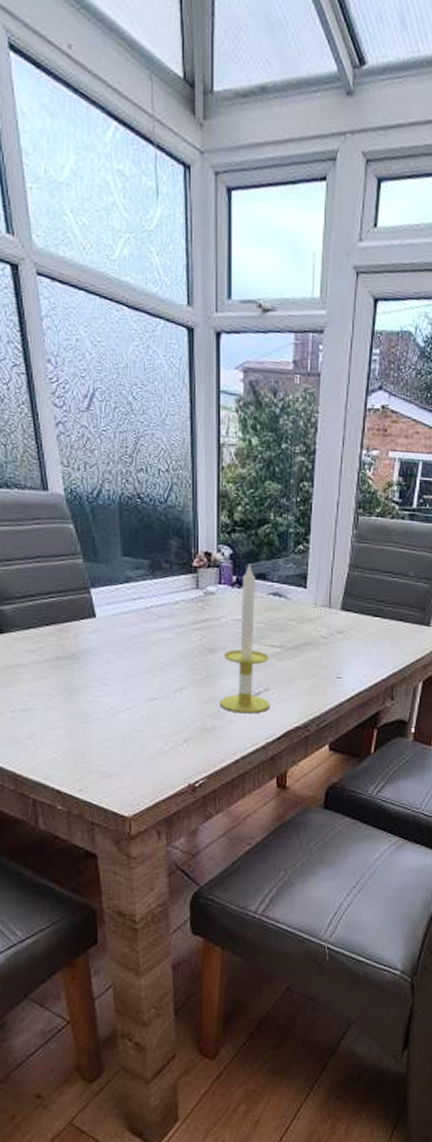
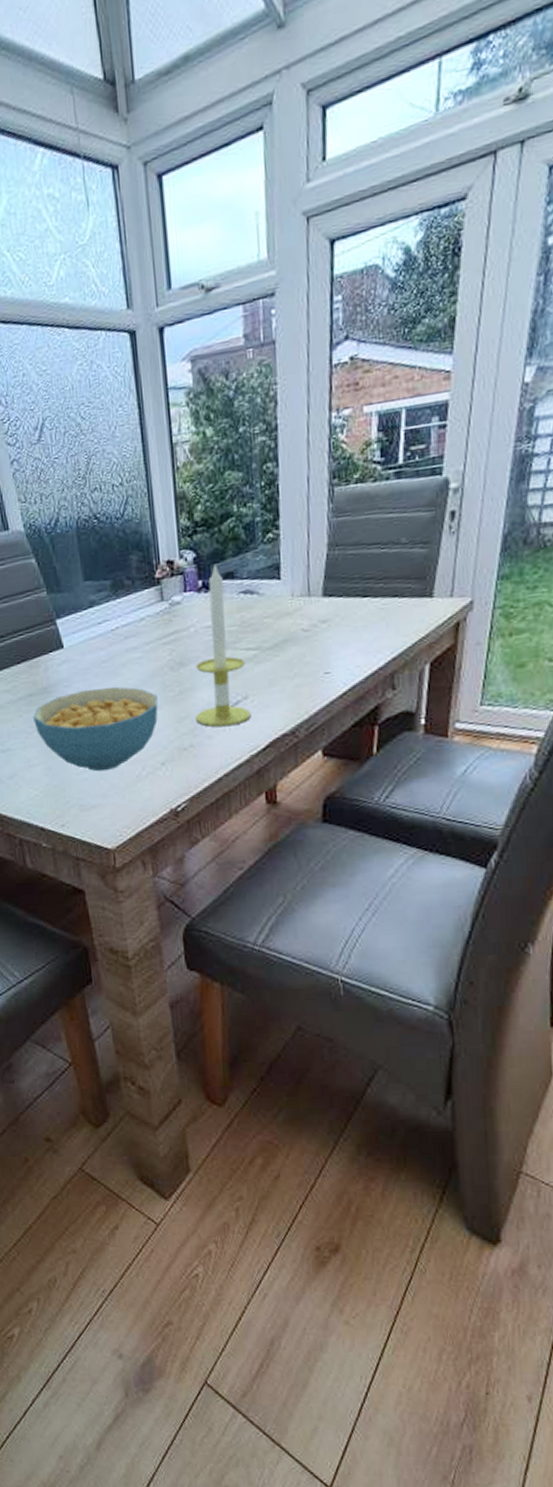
cereal bowl: none [58,661,185,742] -> present [33,686,158,772]

